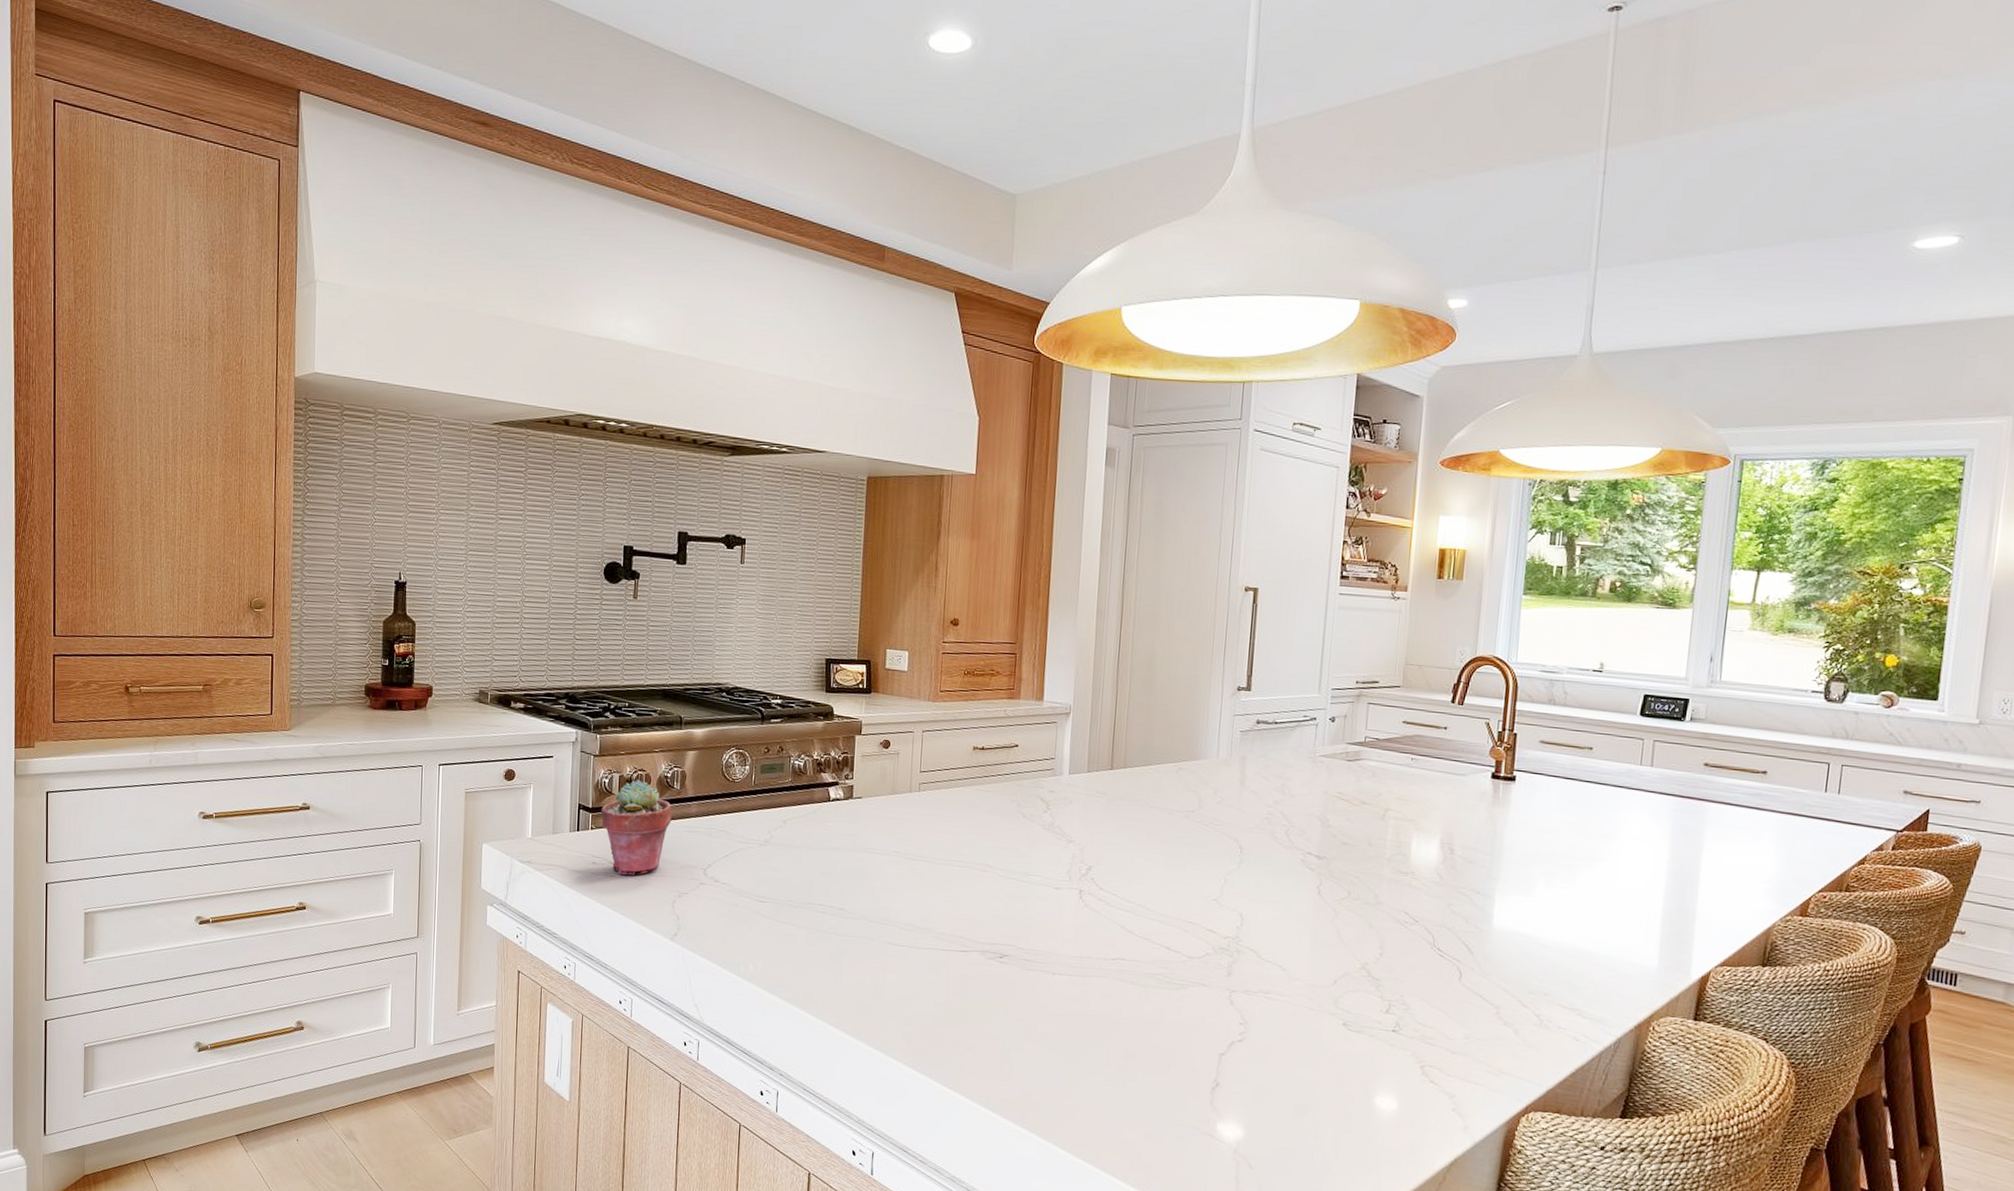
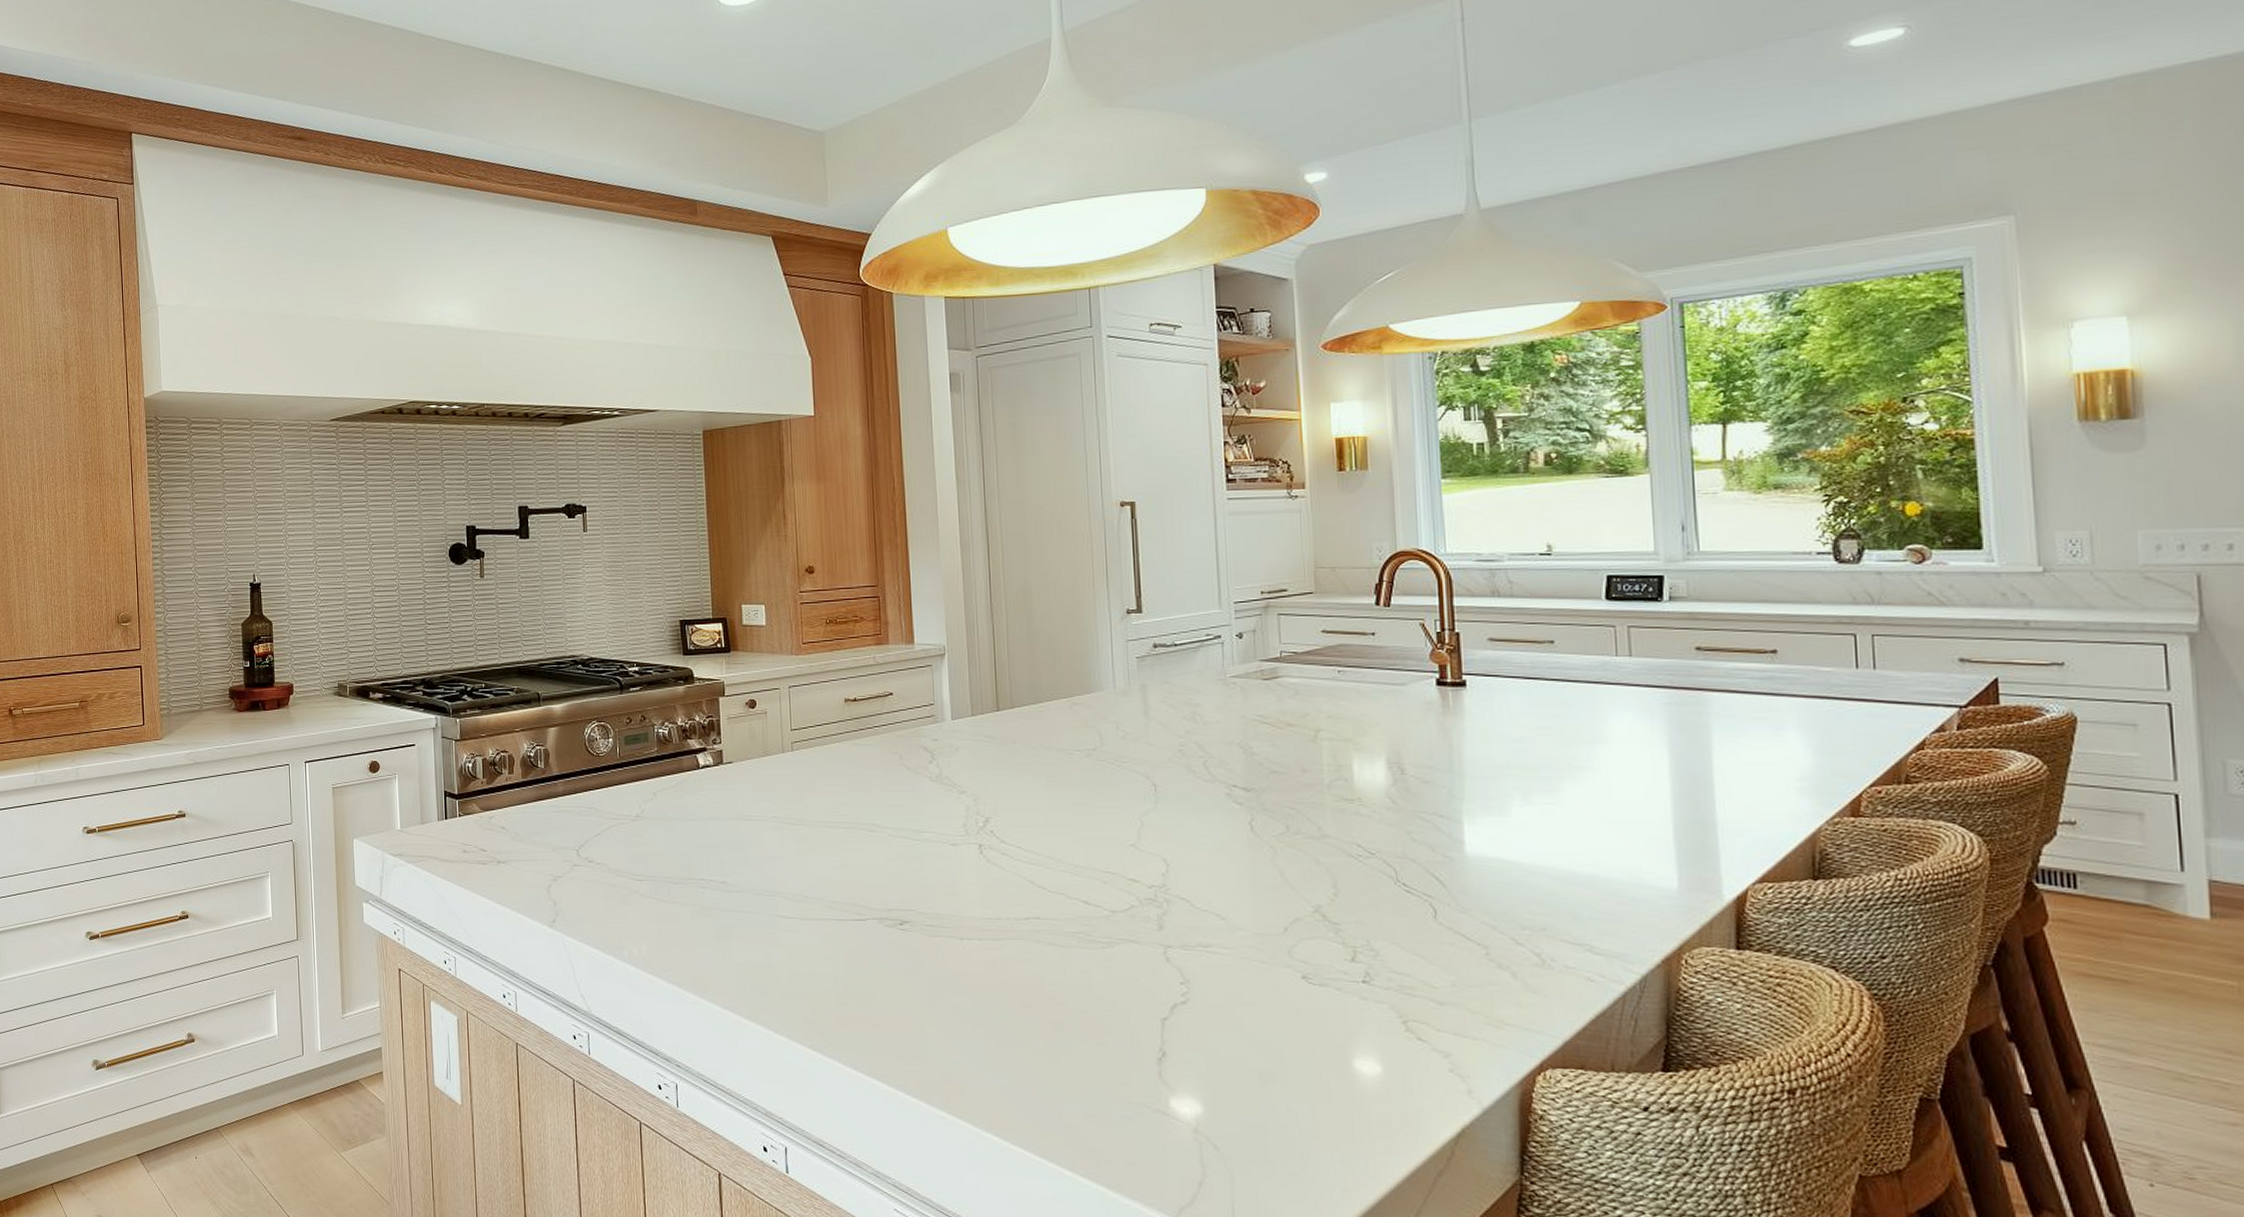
potted succulent: present [600,779,672,875] -> none [466,761,539,862]

